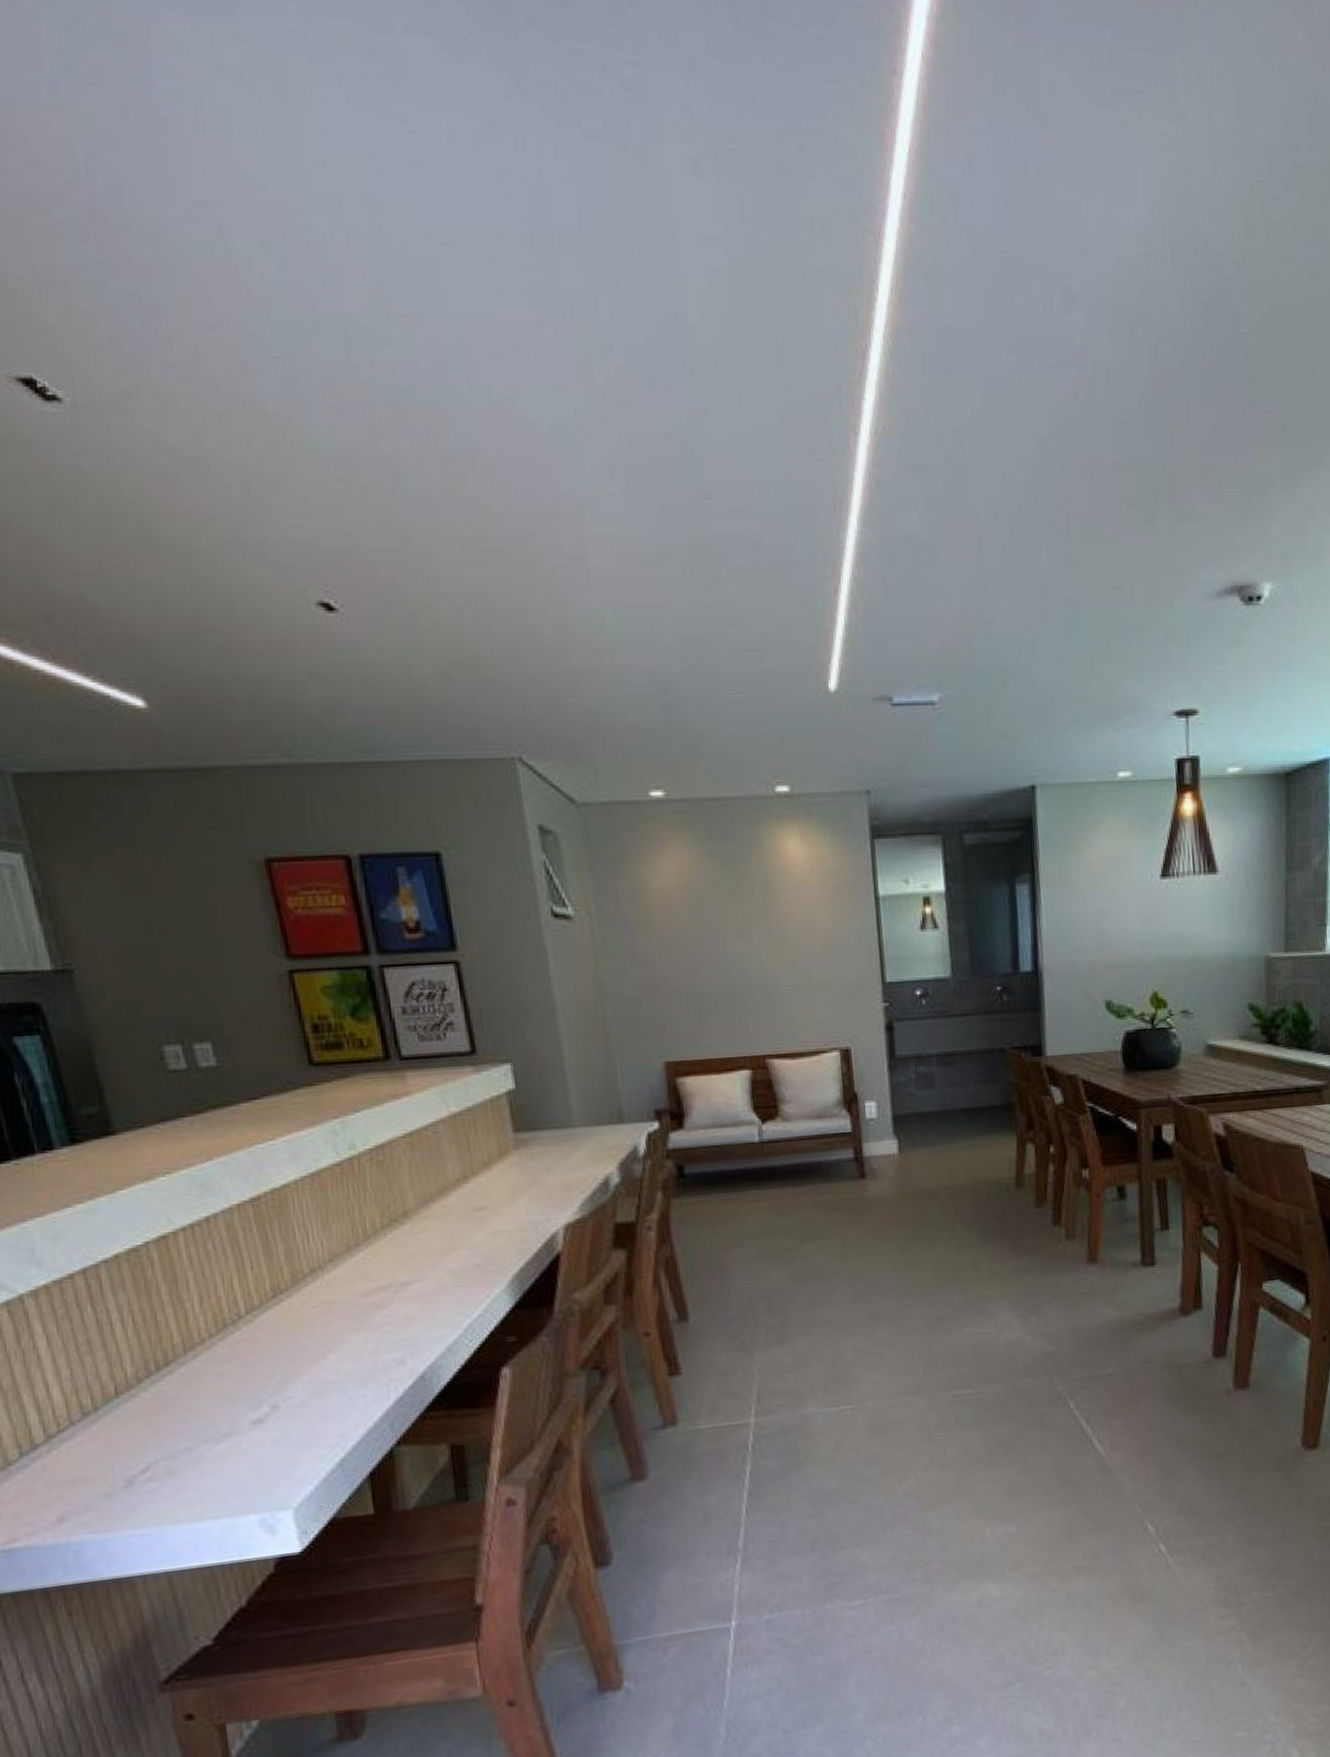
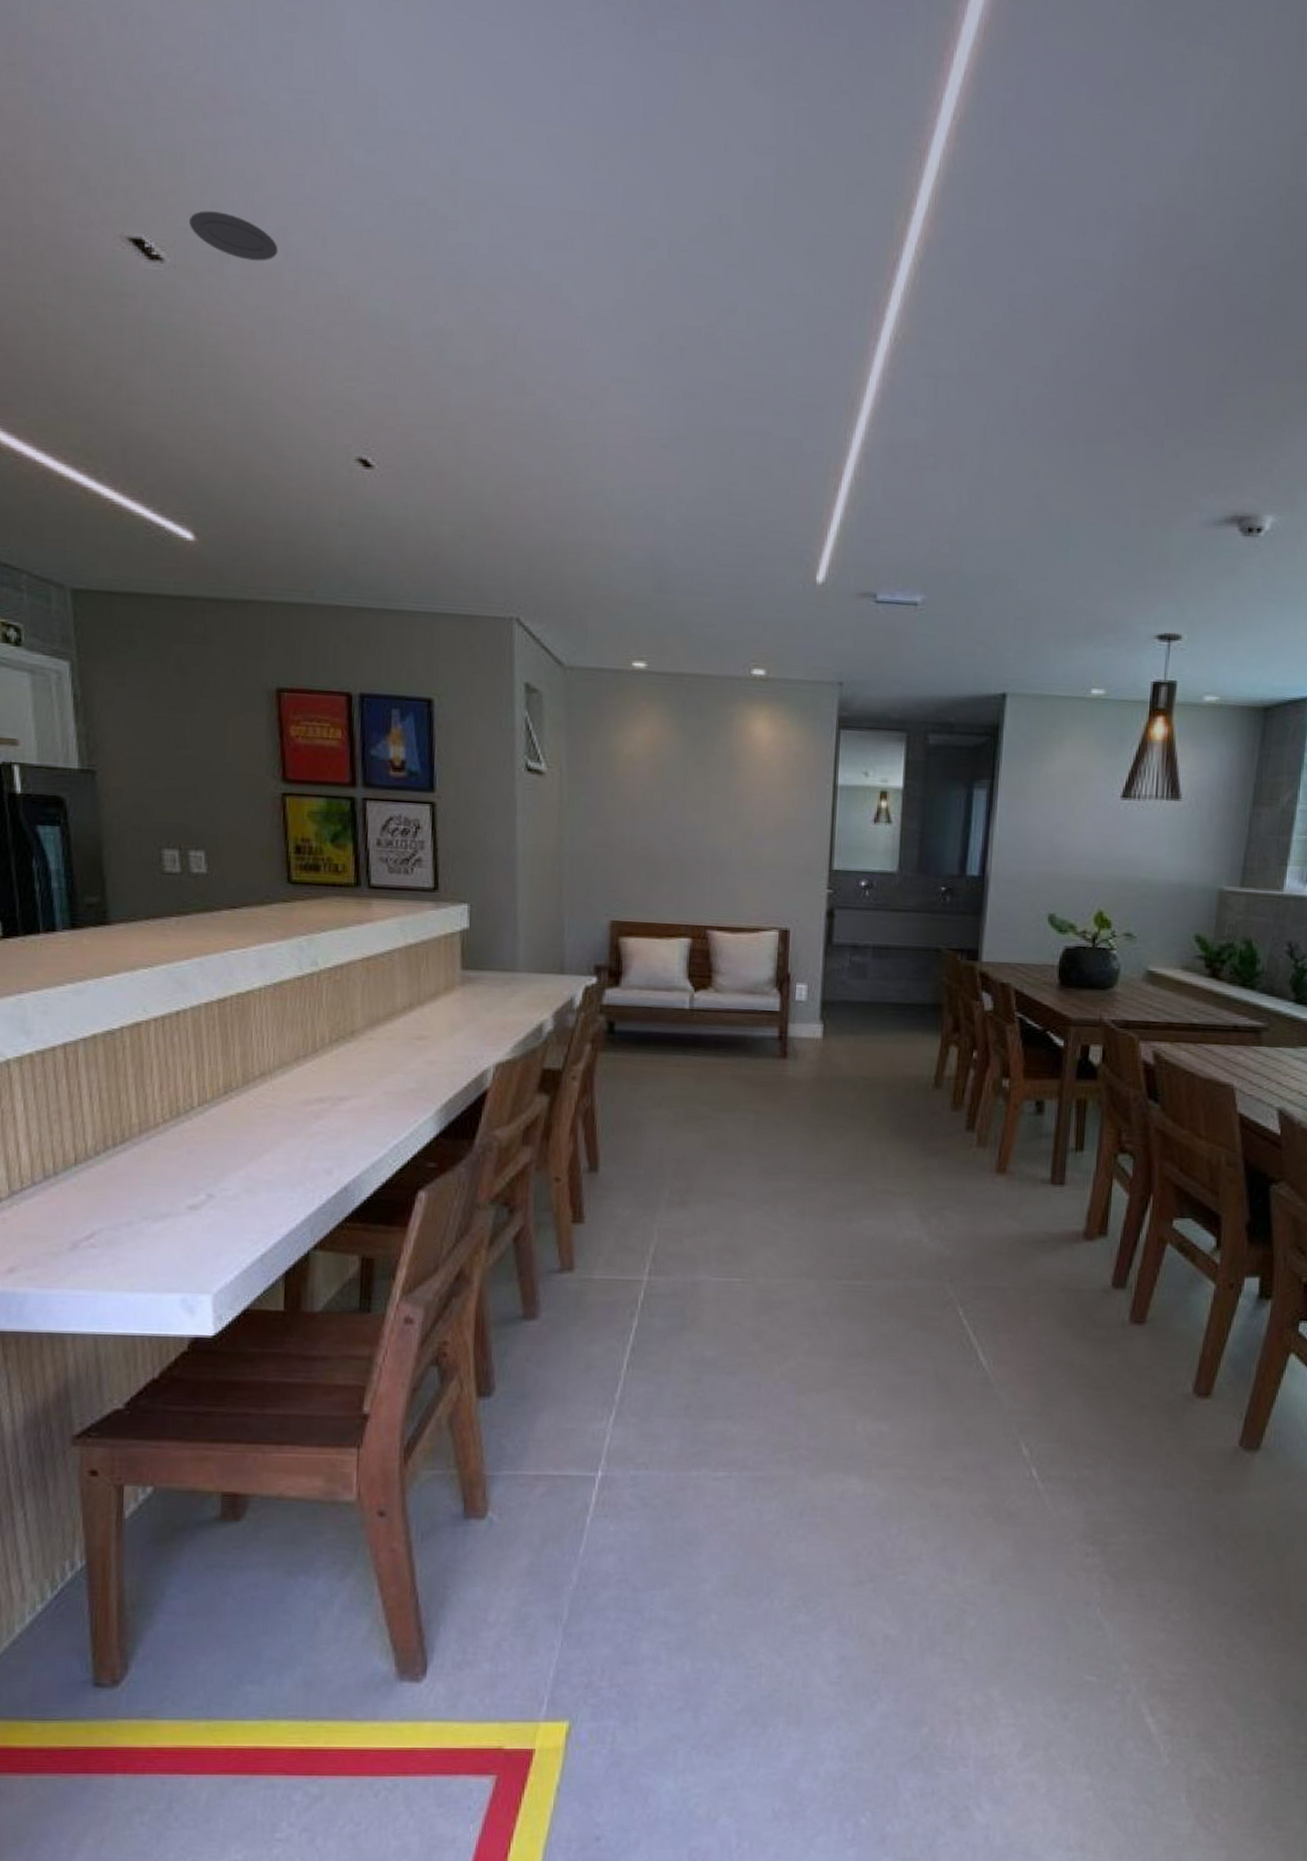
recessed light: none [85,342,194,394] -> present [189,210,279,261]

